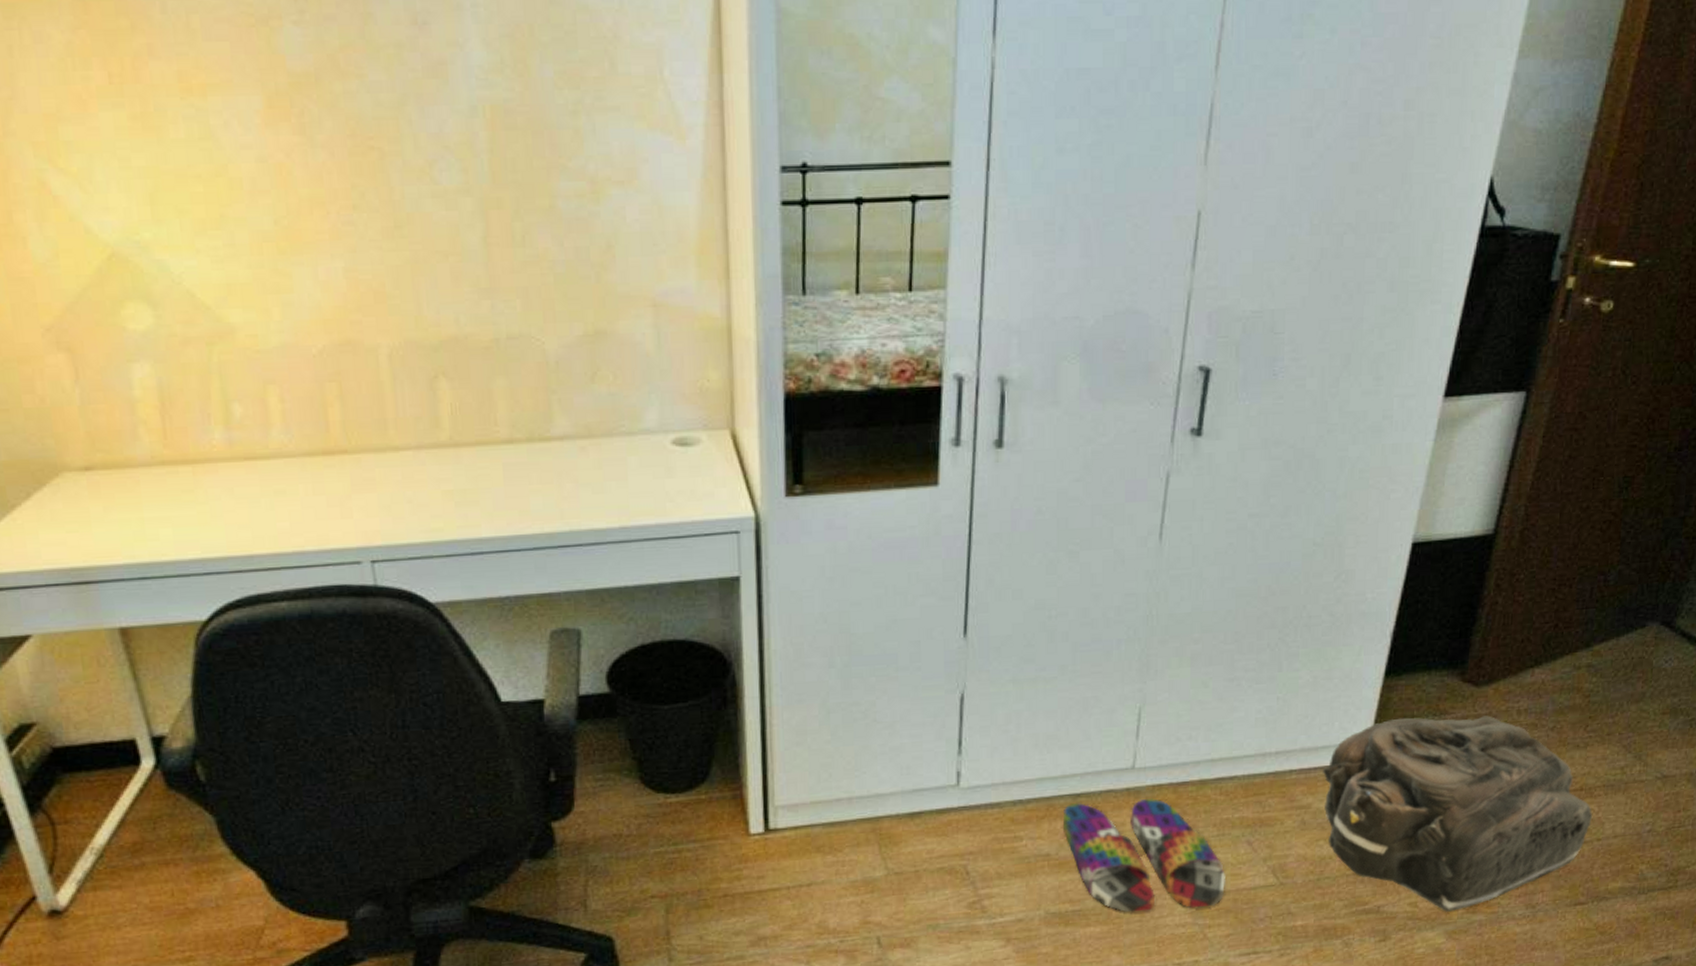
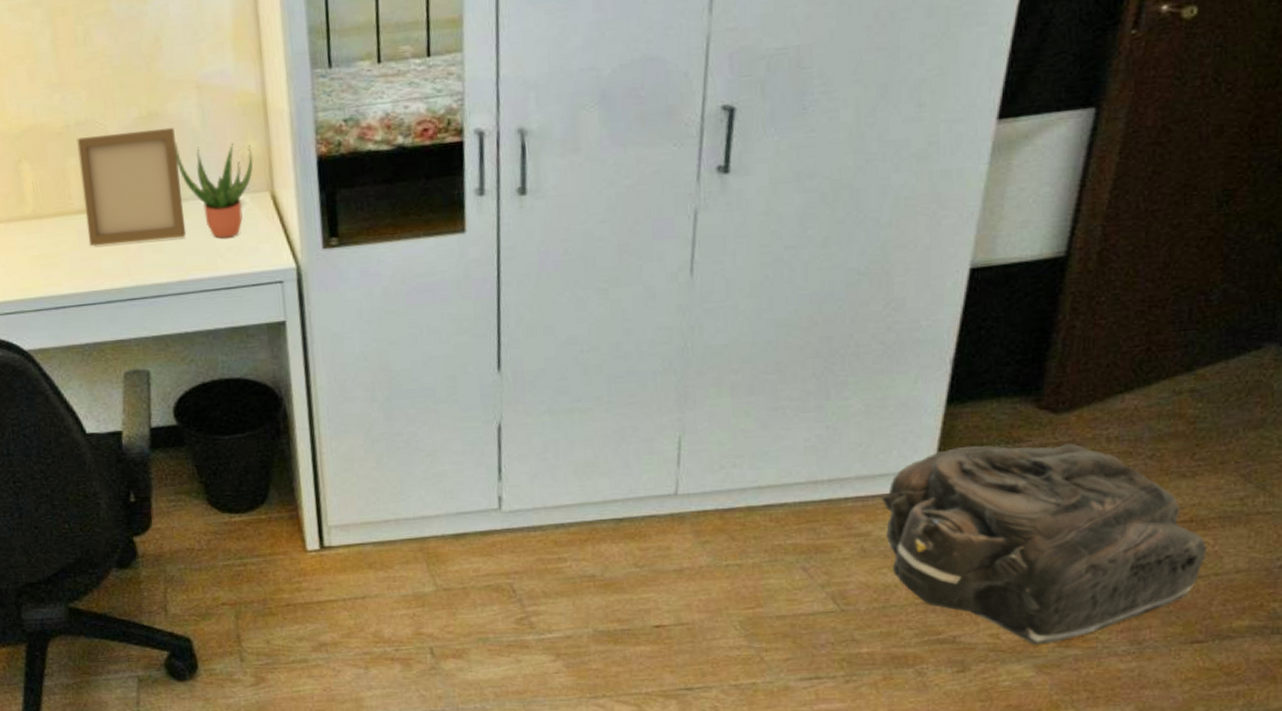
photo frame: none [507,349,632,483] -> present [76,127,186,247]
potted plant: none [624,366,713,480] -> present [175,141,254,238]
slippers: present [1062,797,1225,912] -> none [606,523,781,633]

